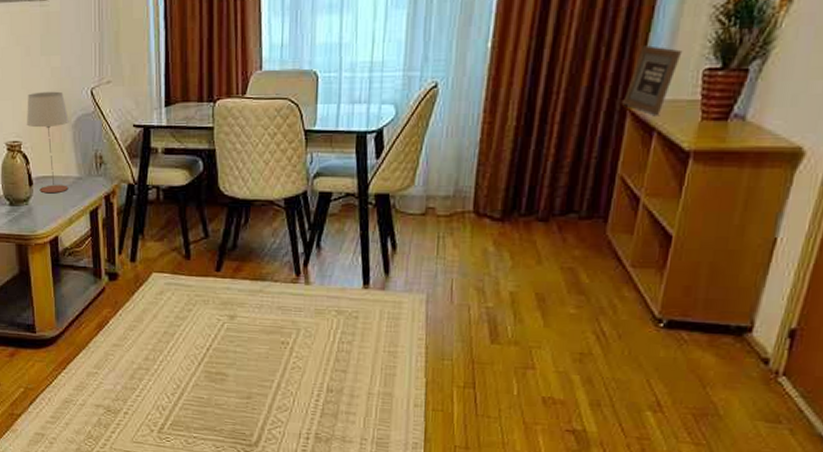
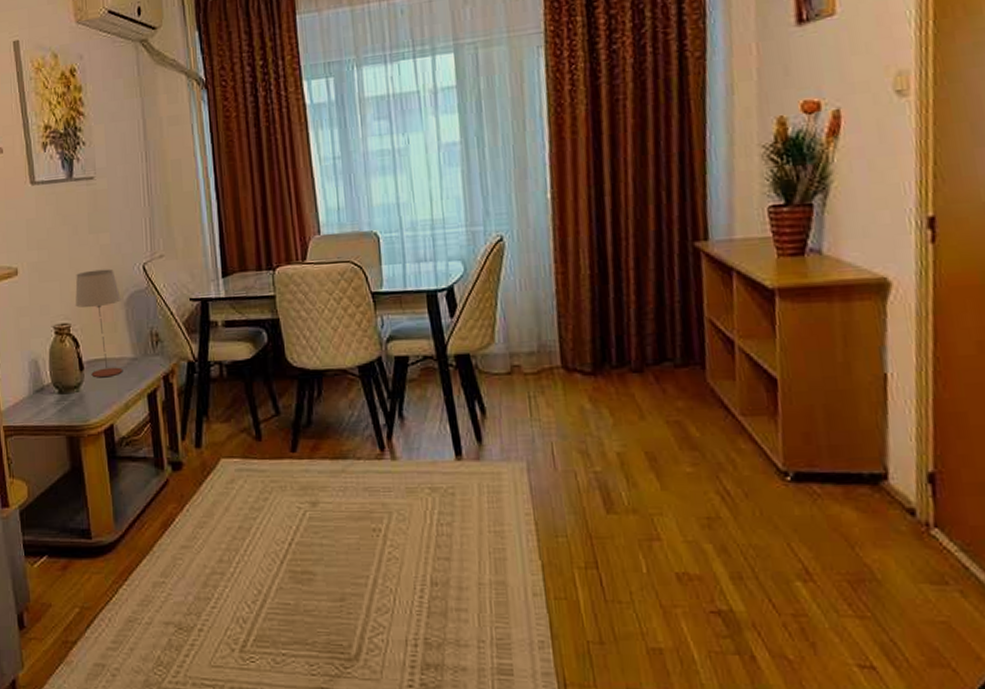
picture frame: present [622,45,683,115] -> none [694,187,743,255]

